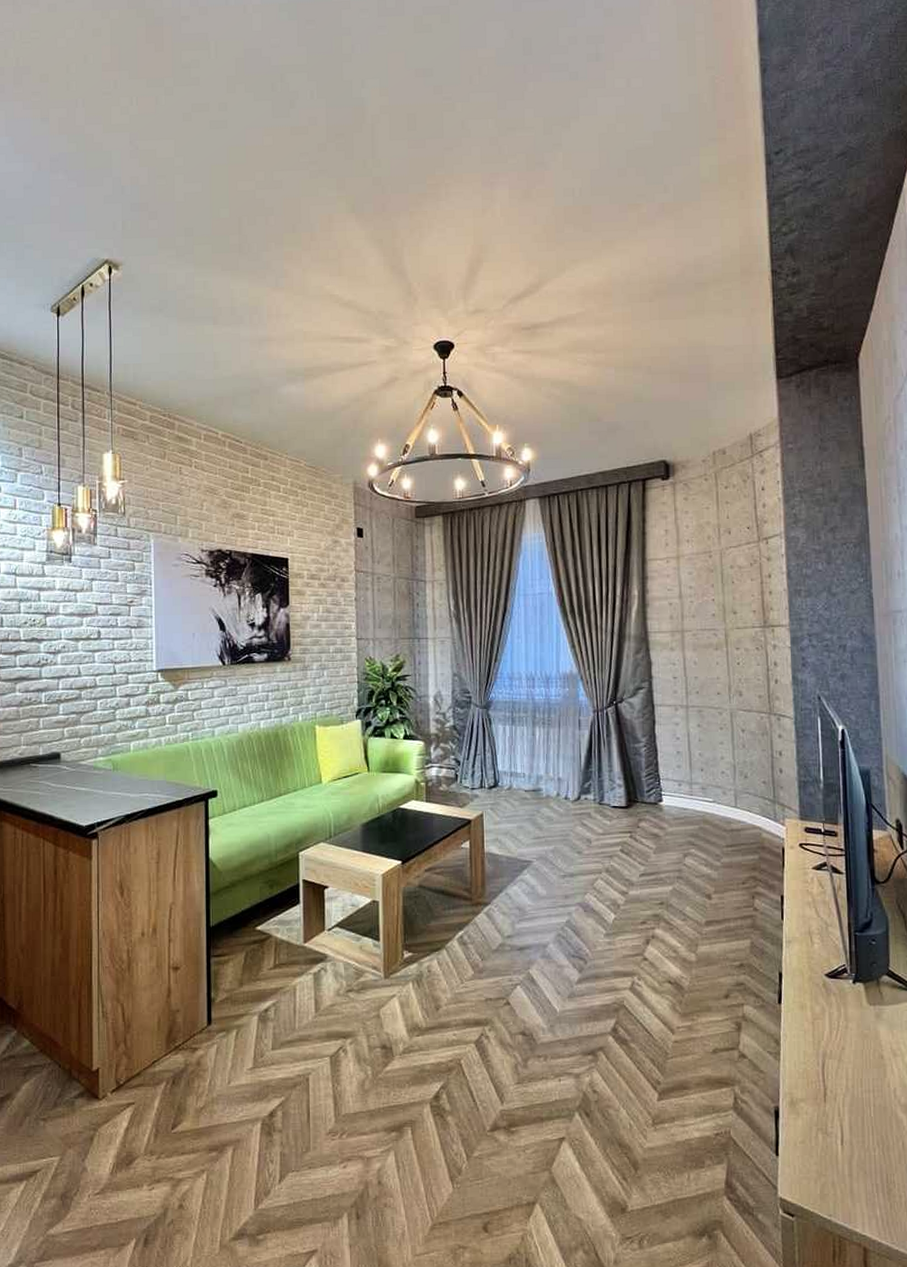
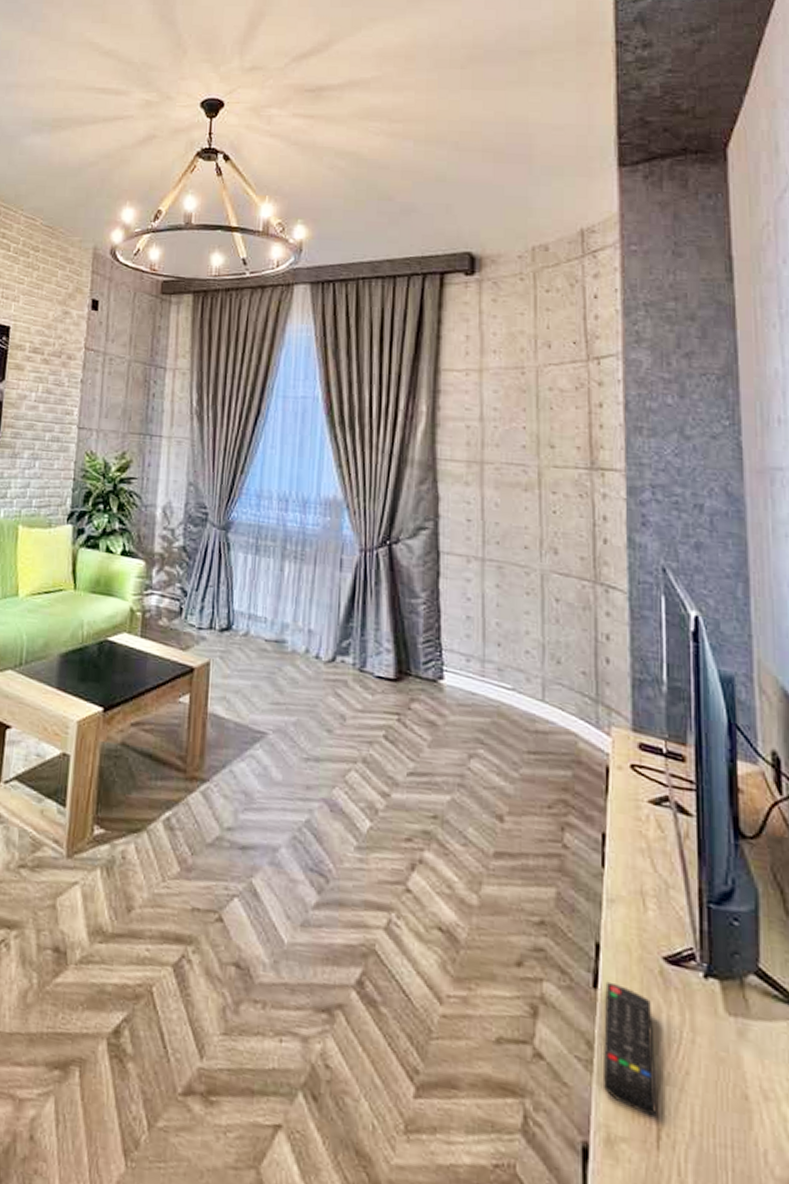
remote control: none [786,997,824,1081] -> present [602,981,657,1116]

